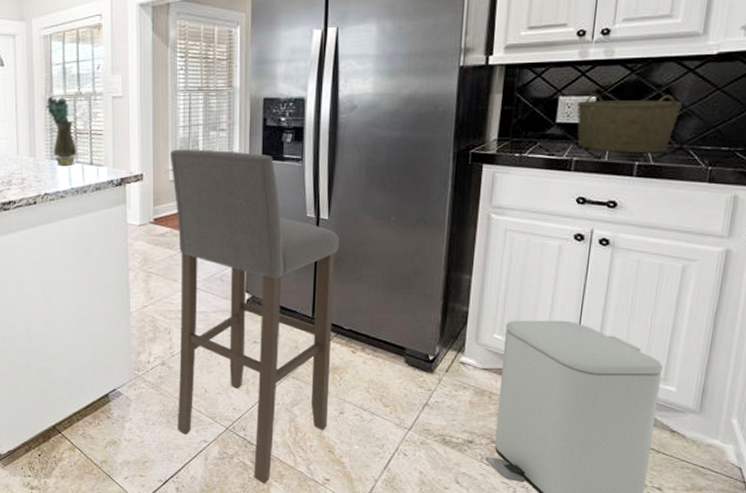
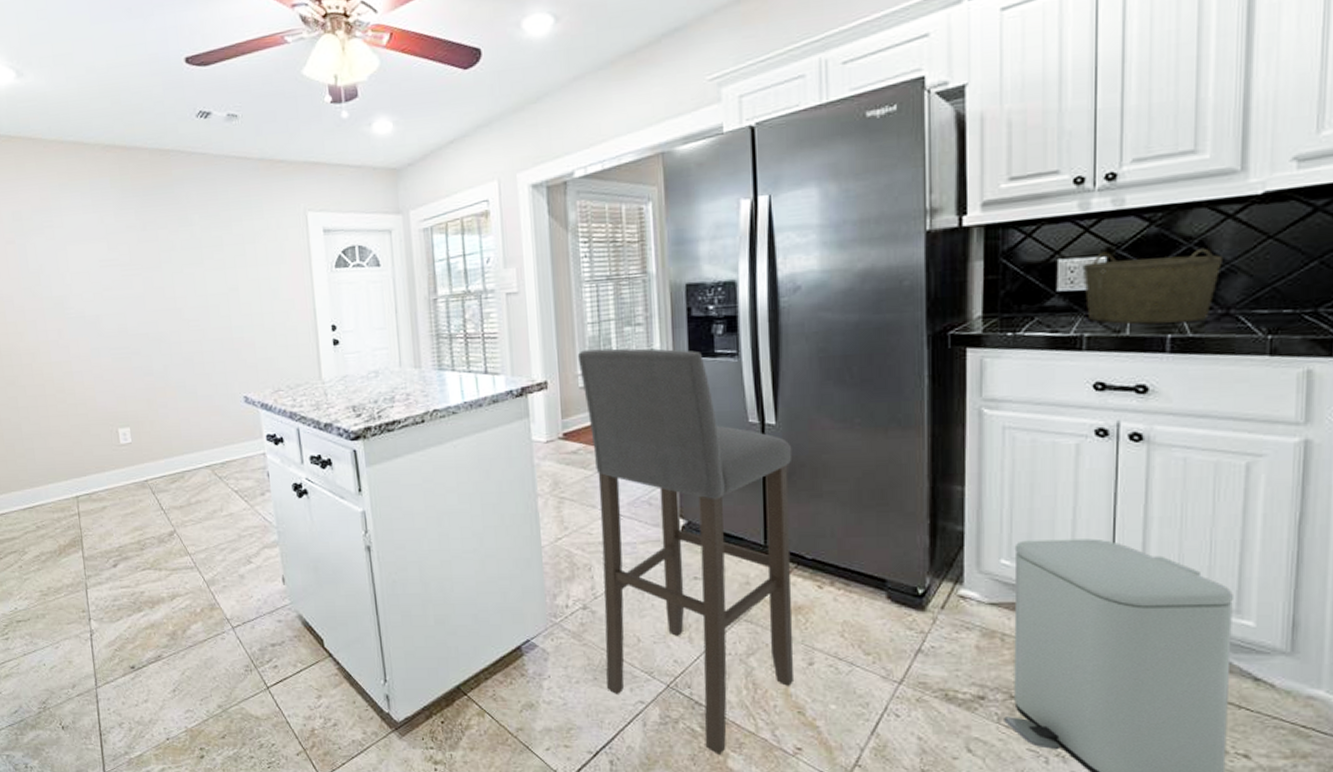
vase: present [45,94,77,166] -> none [430,294,469,377]

